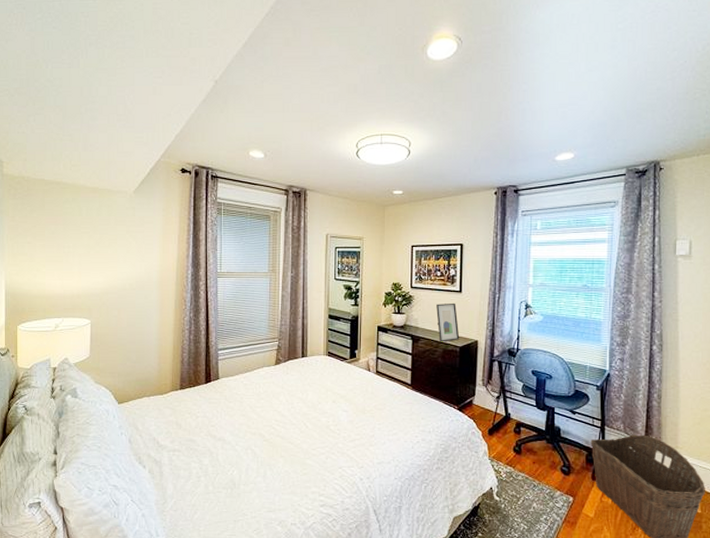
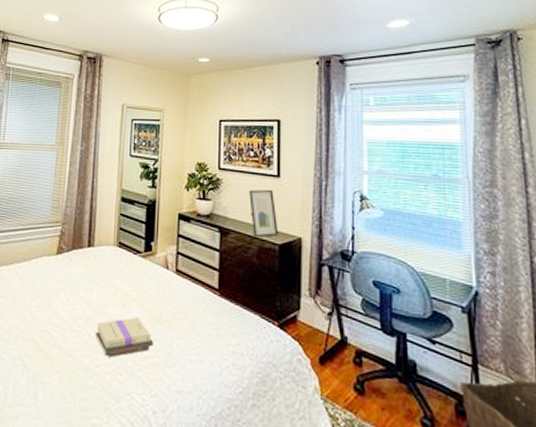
books: none [311,410,359,442] -> present [94,317,154,358]

